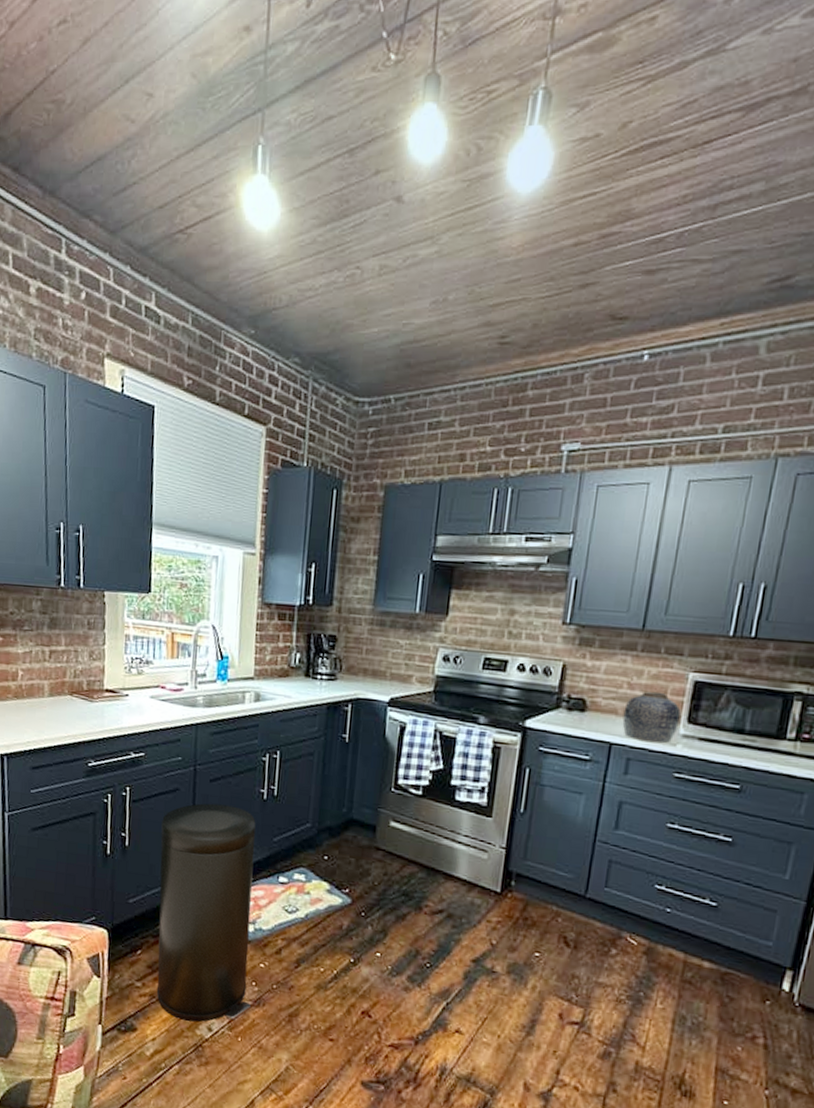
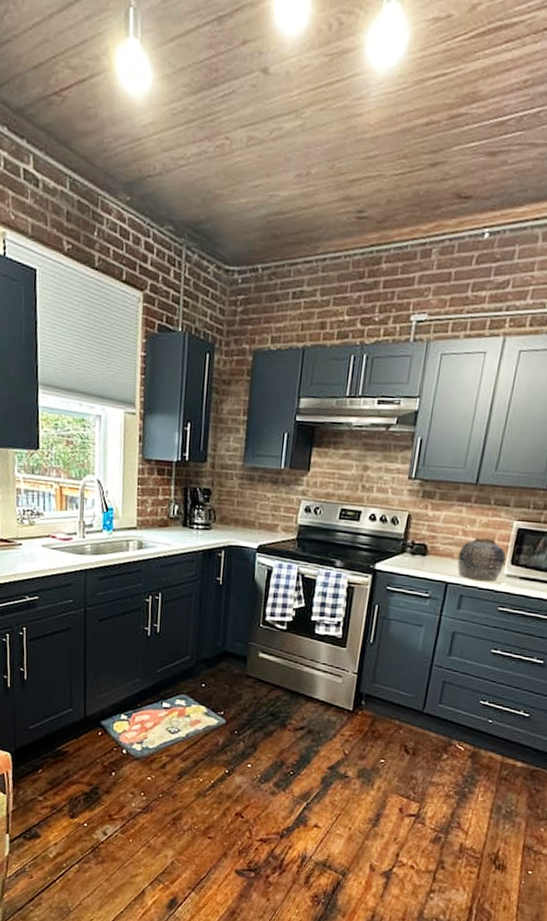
pedal bin: present [156,803,256,1022] -> none [56,640,141,828]

